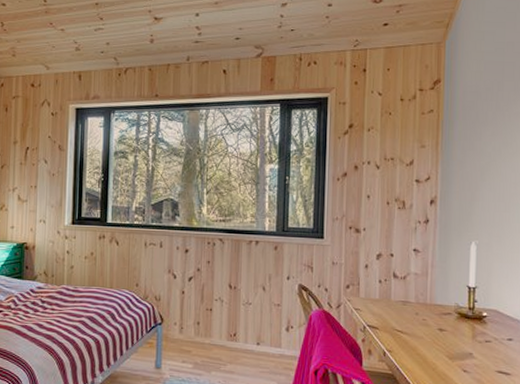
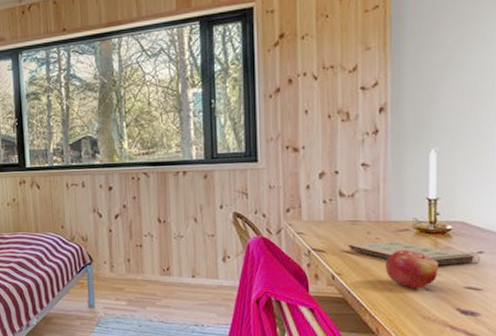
notepad: none [398,322,510,351] -> present [347,240,481,267]
fruit: none [429,331,476,370] -> present [385,249,440,289]

